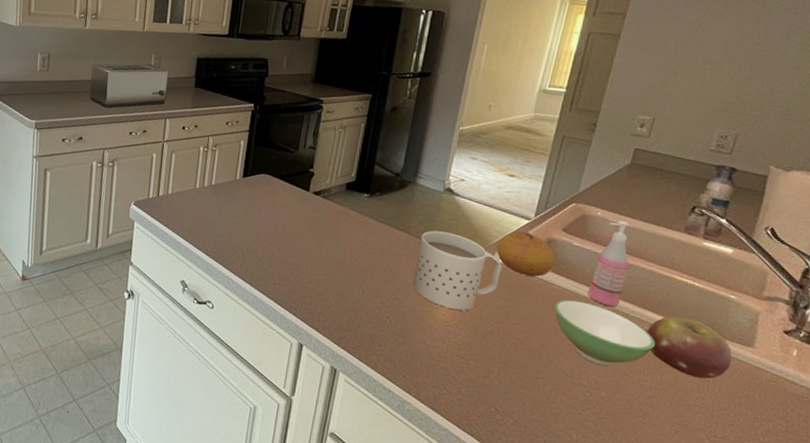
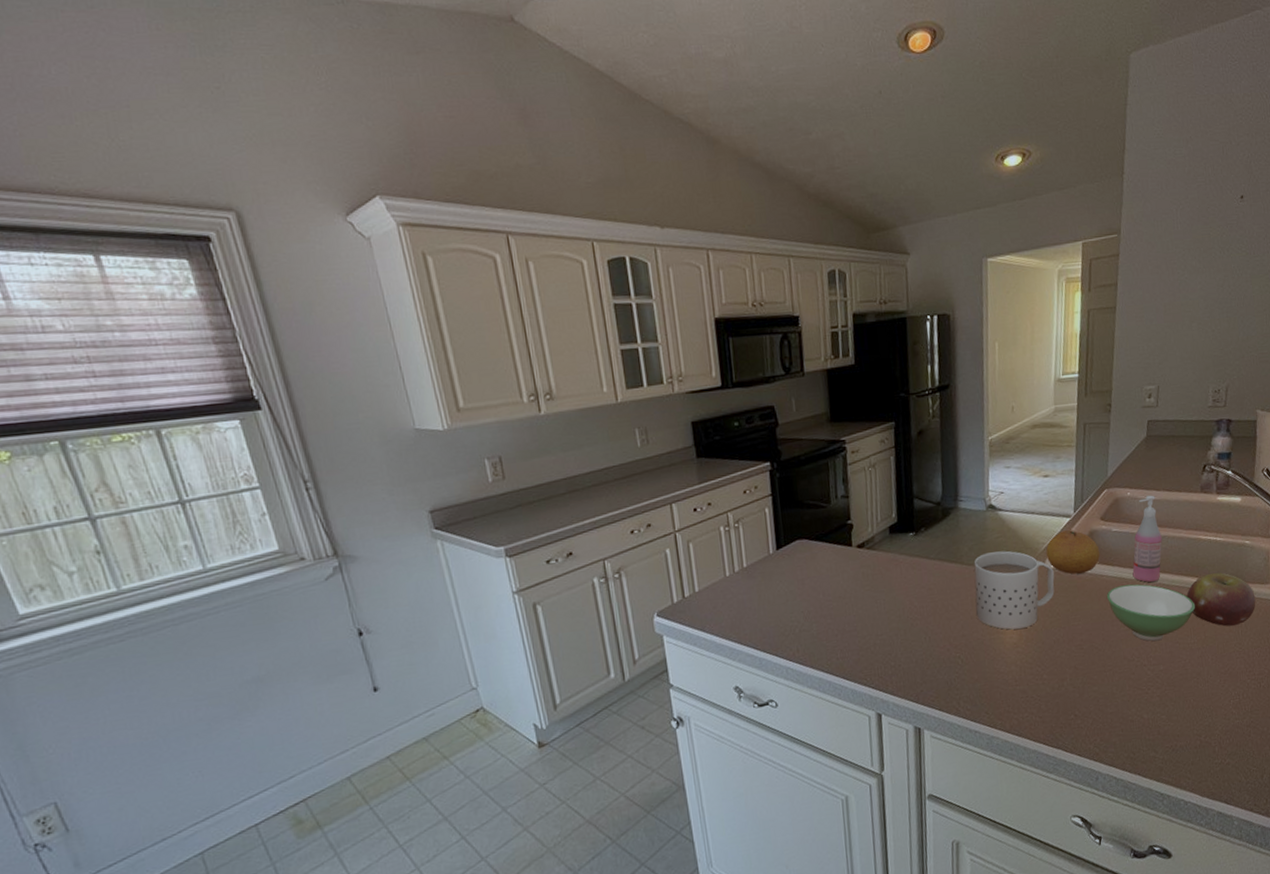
toaster: present [89,63,169,108] -> none [561,441,666,509]

